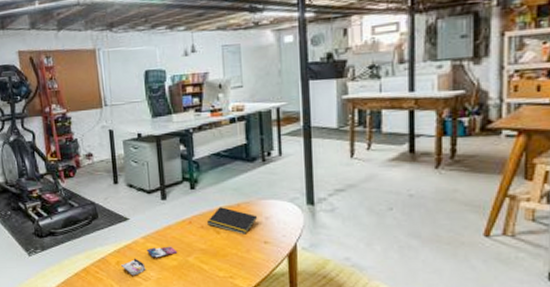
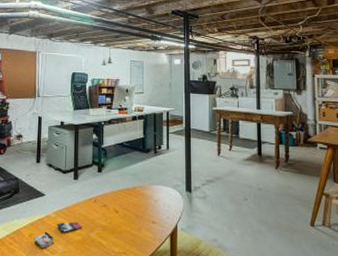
notepad: present [207,207,258,235] -> none [109,189,149,215]

